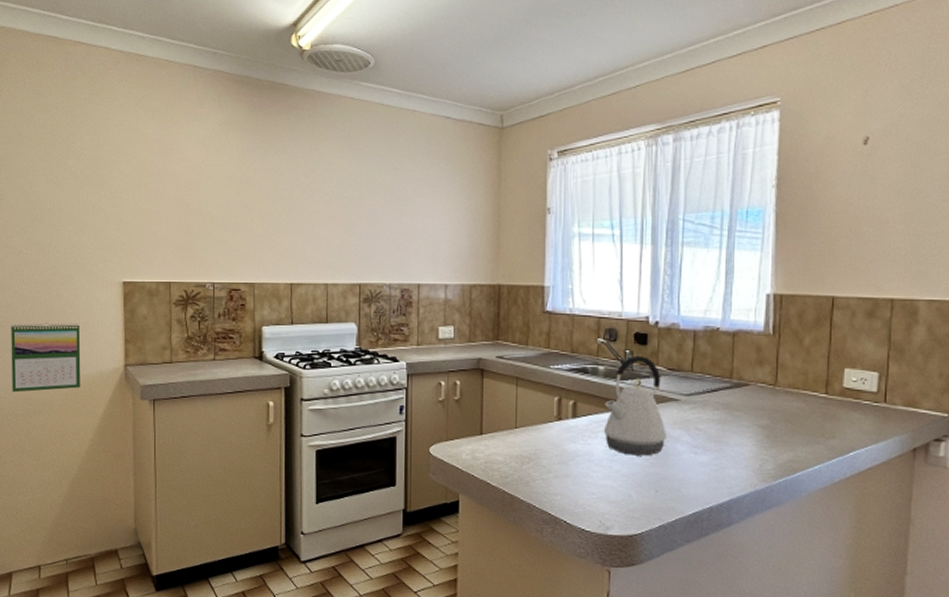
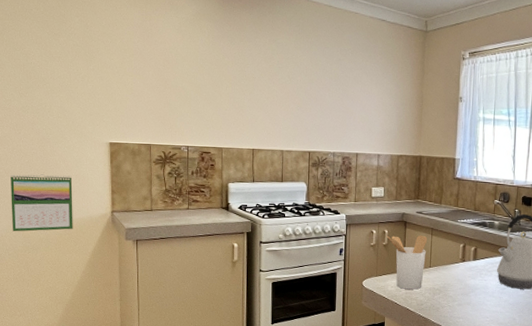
utensil holder: none [458,386,512,458] -> present [386,235,428,290]

